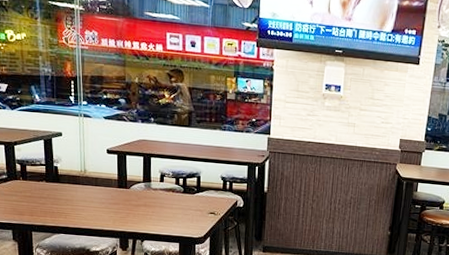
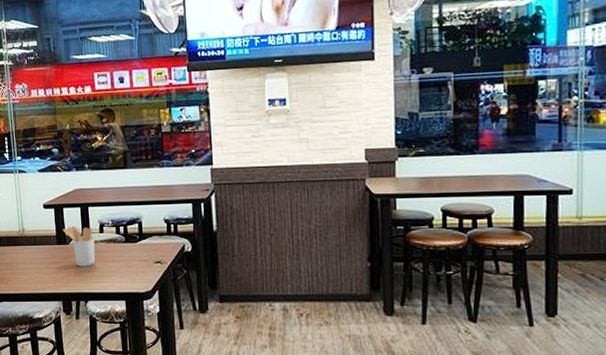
utensil holder: none [125,172,155,210] -> present [63,225,95,267]

